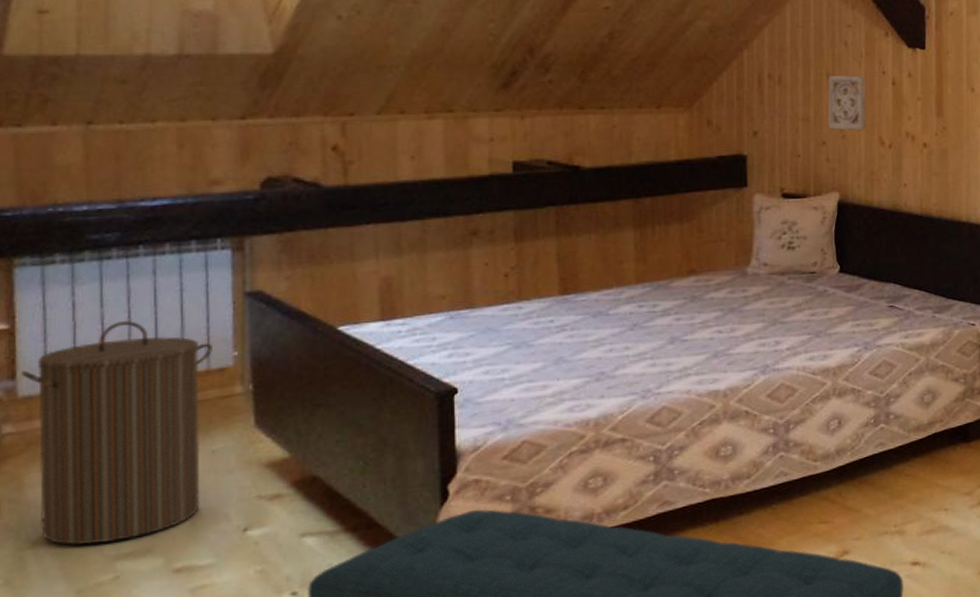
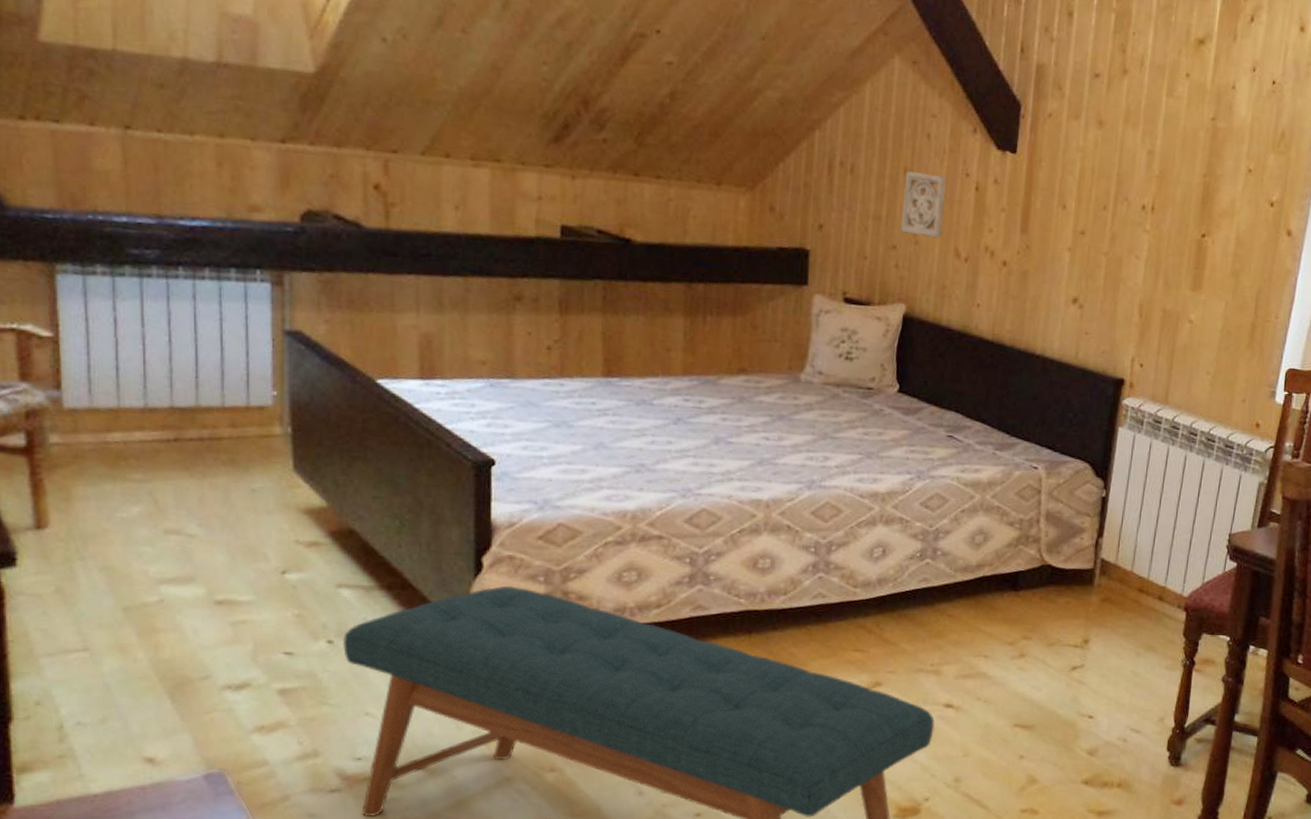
laundry hamper: present [20,320,212,546] -> none [65,343,252,565]

